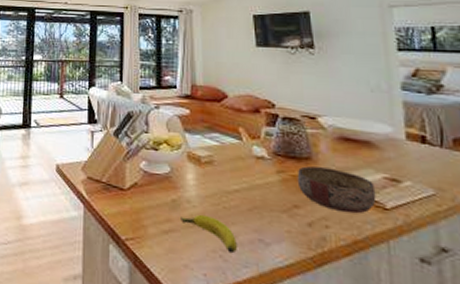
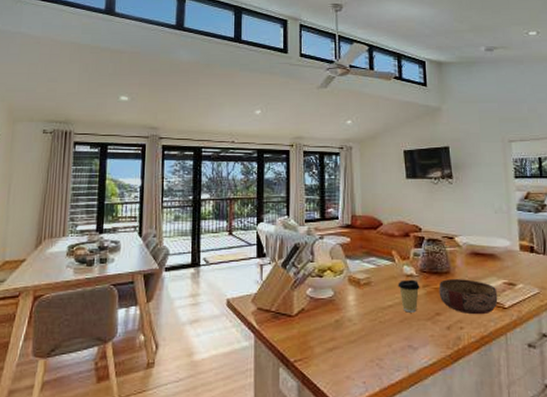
banana: present [181,214,237,254] -> none [343,330,391,361]
coffee cup: none [246,162,273,202] -> present [398,279,420,313]

